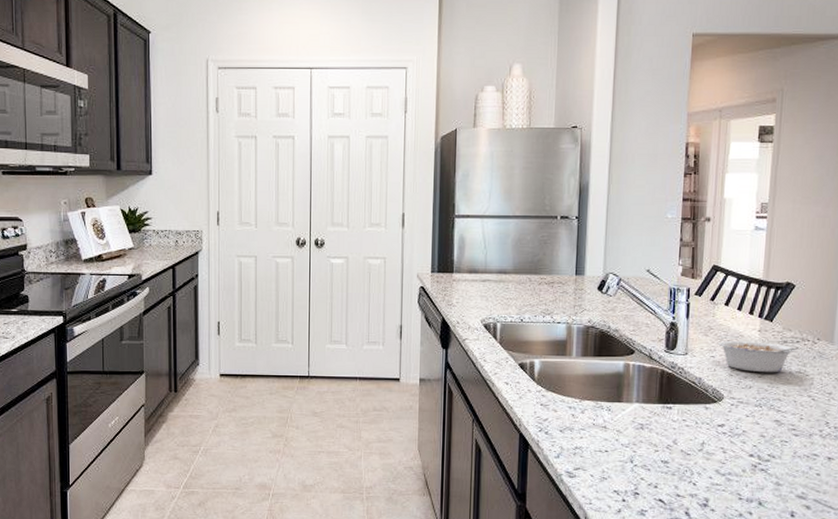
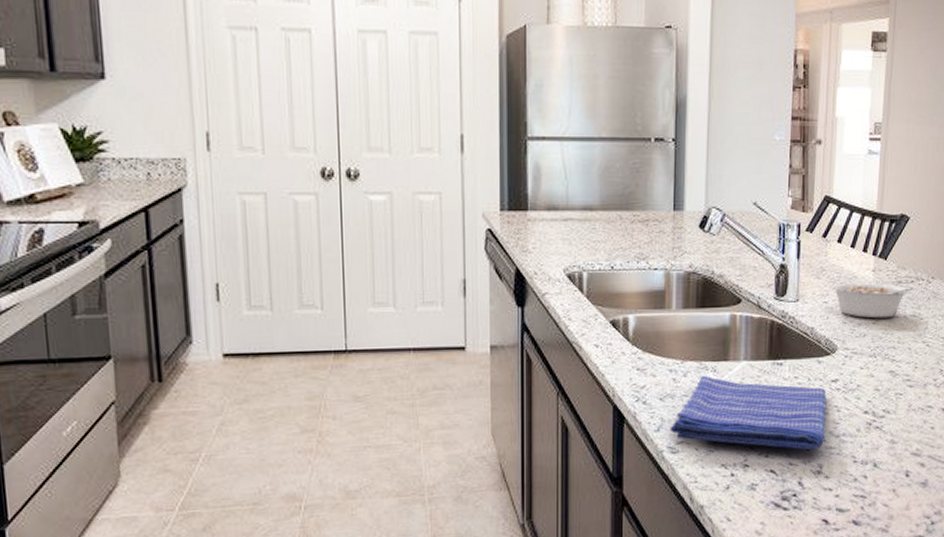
dish towel: none [568,413,713,484] -> present [670,375,827,450]

